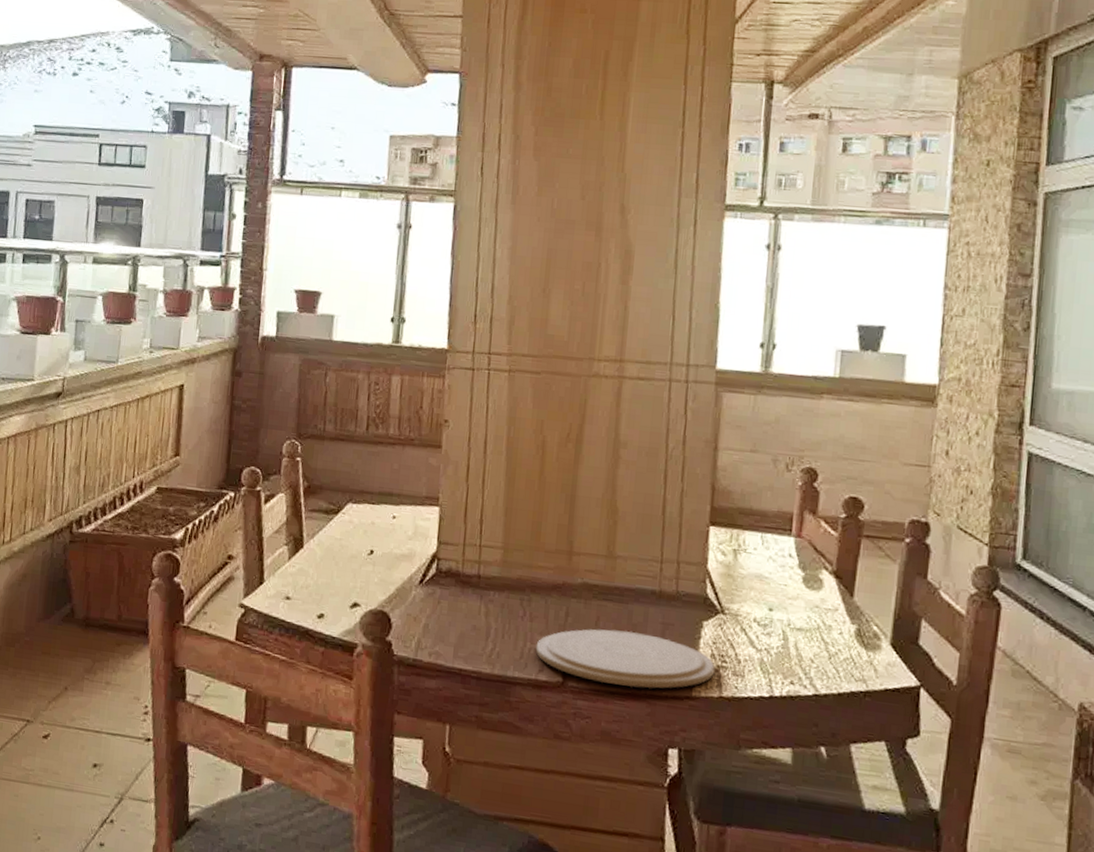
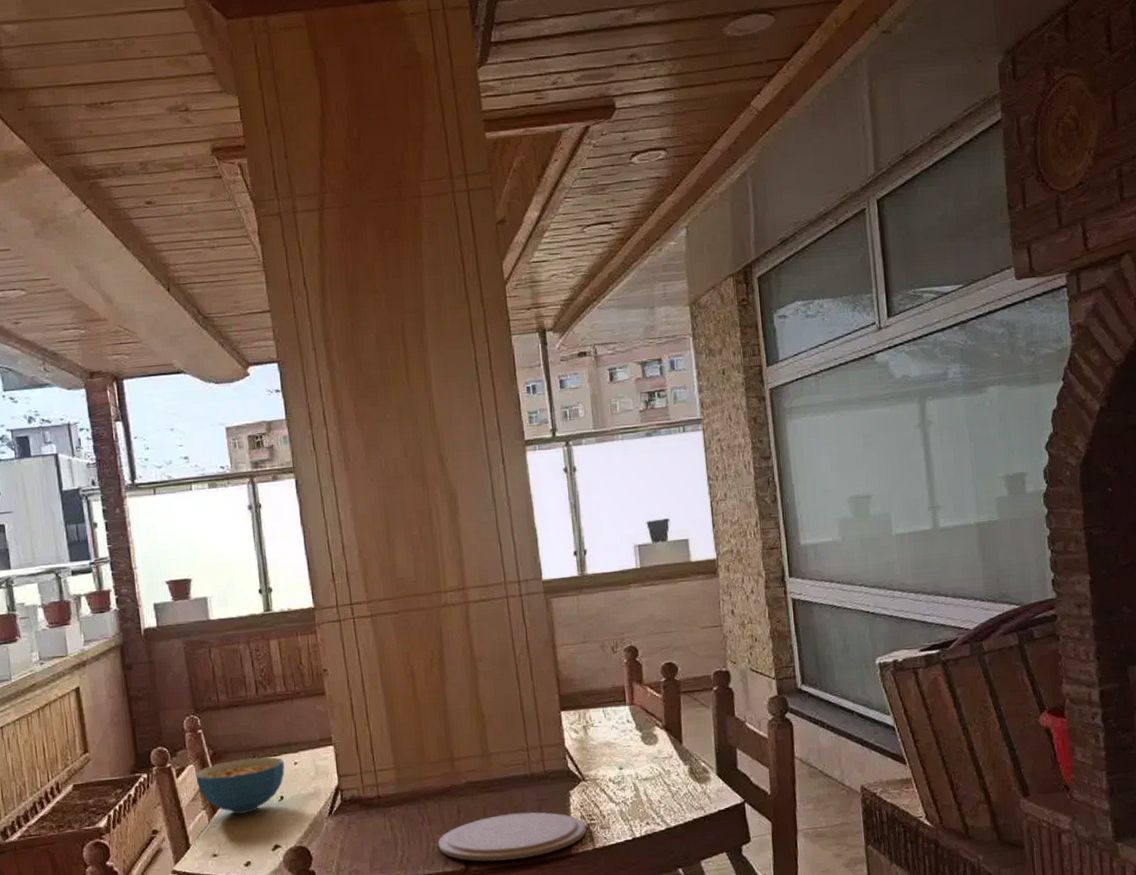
cereal bowl: none [283,498,382,561] -> present [194,756,285,815]

